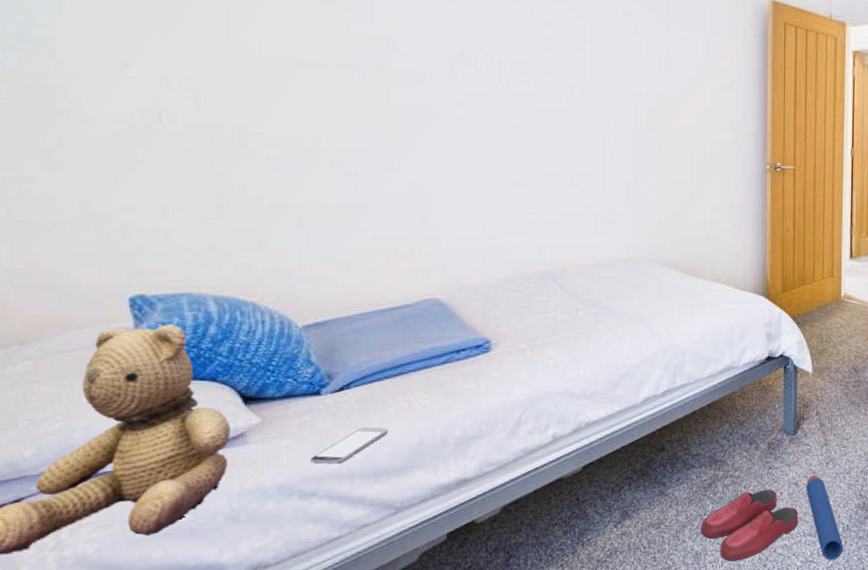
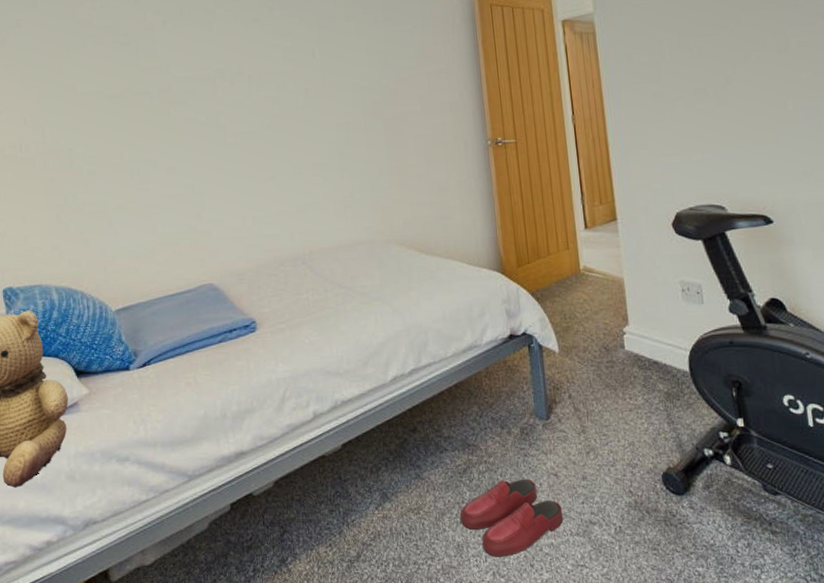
smartphone: present [310,427,388,464] -> none [124,400,180,432]
foam roller: present [806,474,843,561] -> none [567,465,619,567]

